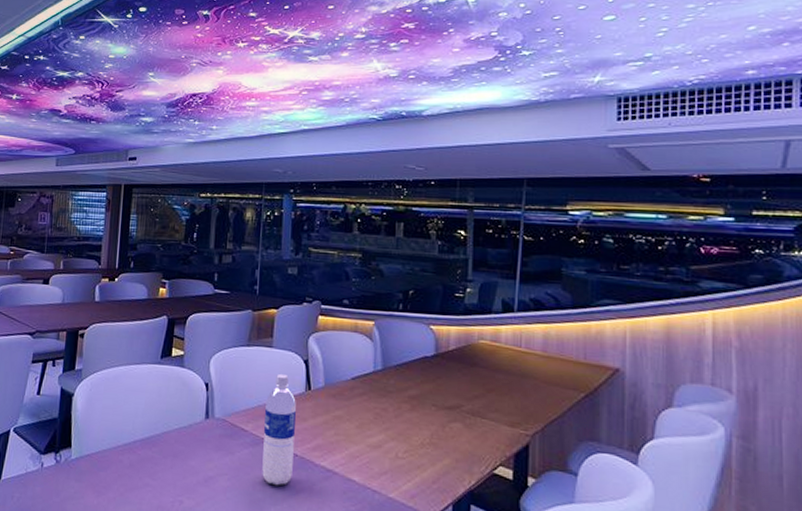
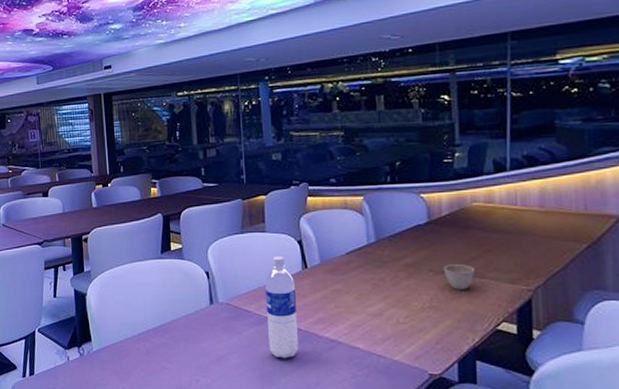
cup: none [446,401,476,429] -> present [443,264,474,290]

